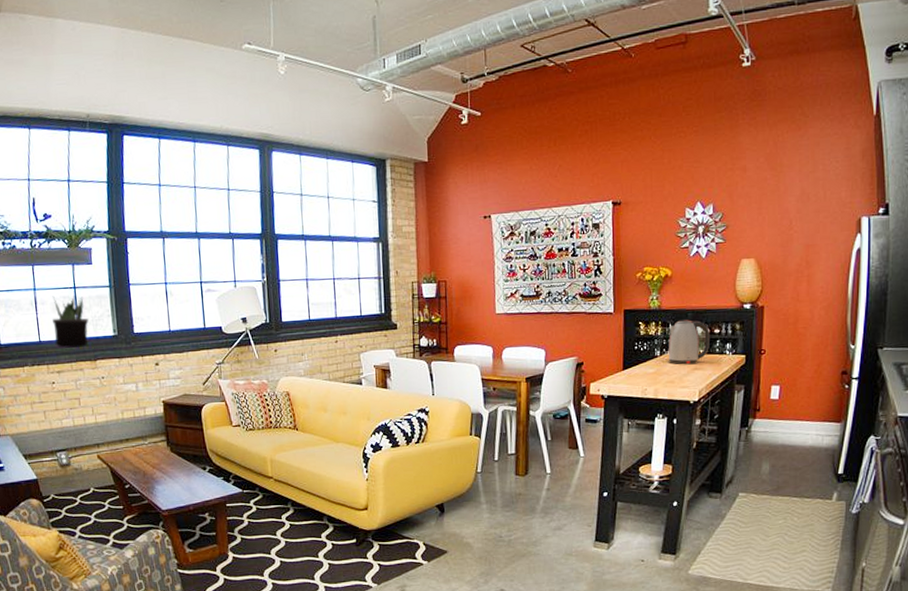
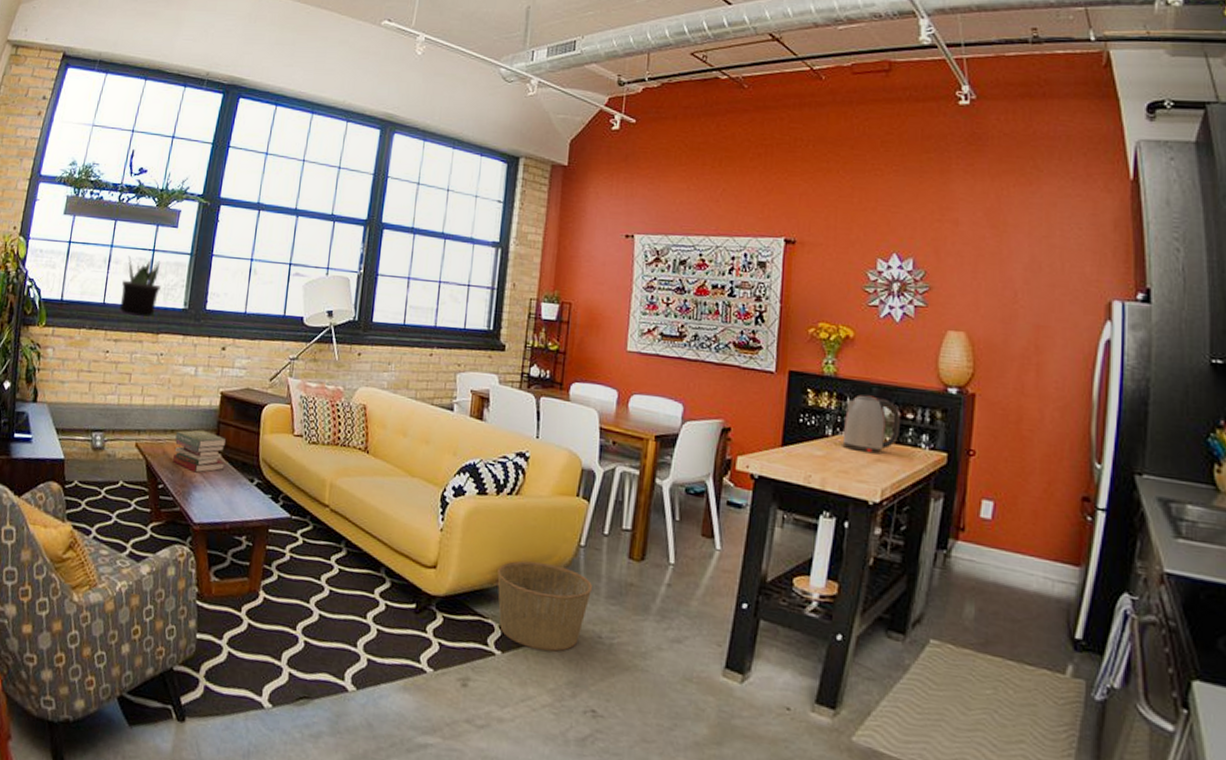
books: none [131,435,179,471] -> present [173,430,226,473]
basket: none [416,490,490,555] -> present [497,560,592,652]

